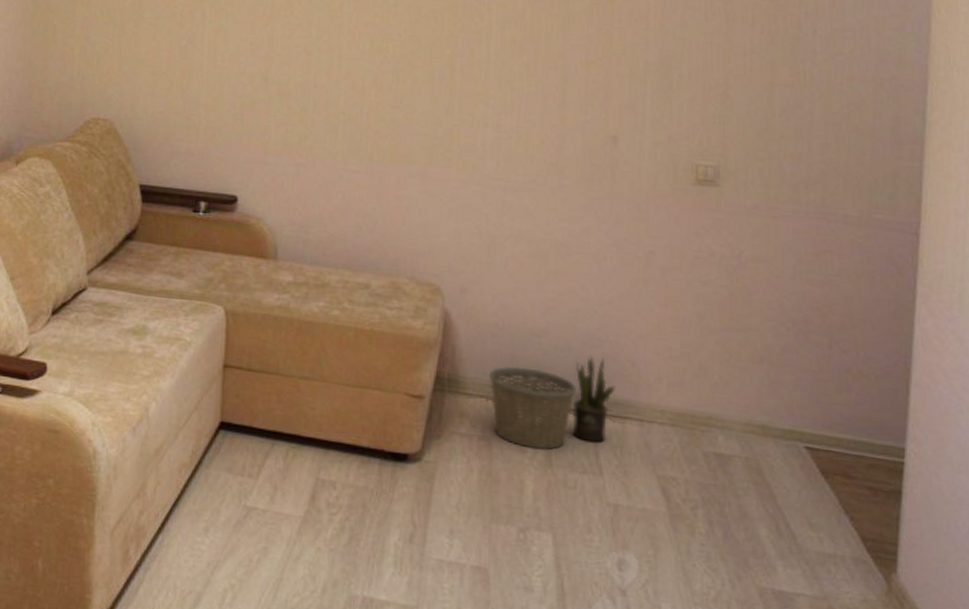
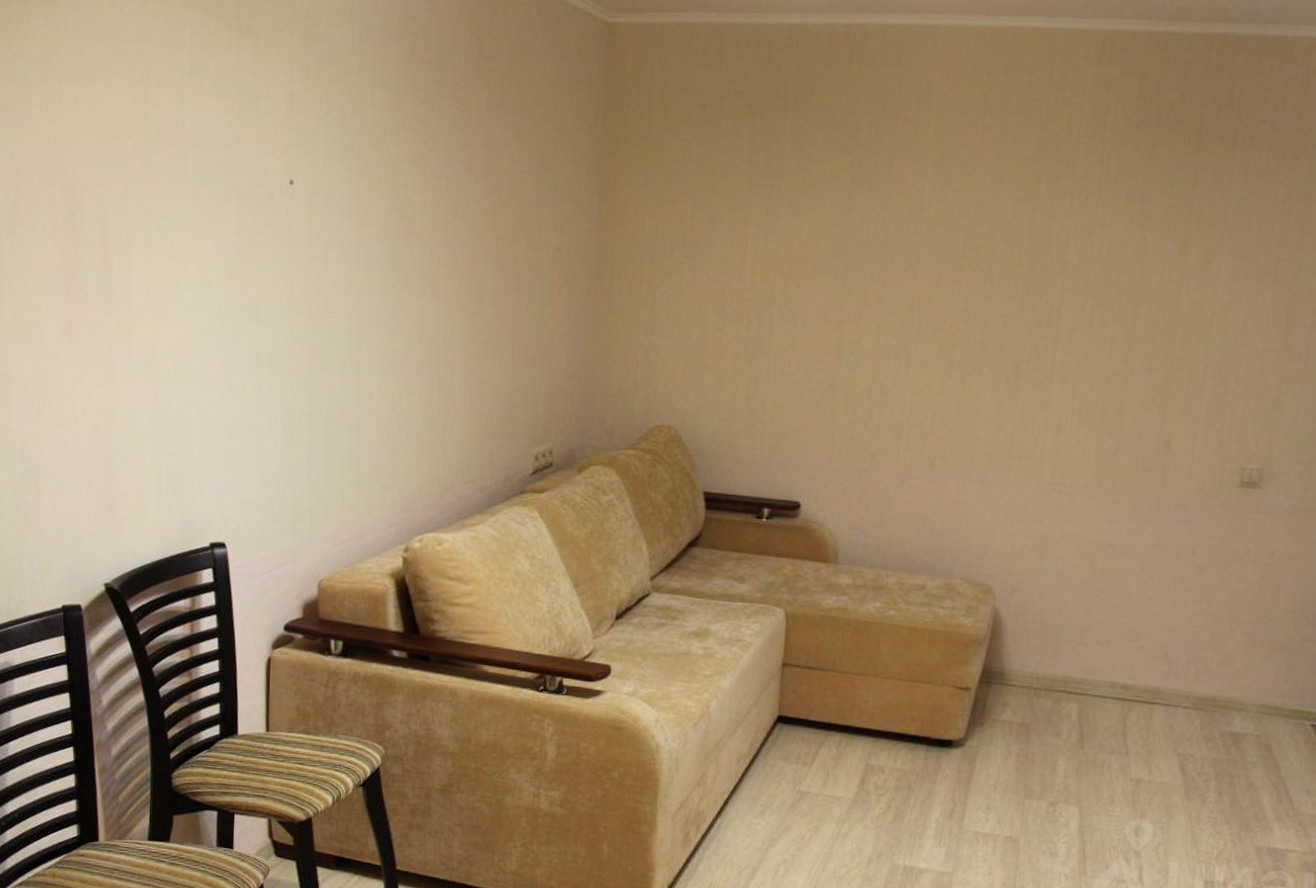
basket: present [489,366,578,451] -> none [1032,659,1113,734]
potted plant: present [572,355,615,443] -> none [1105,647,1147,726]

